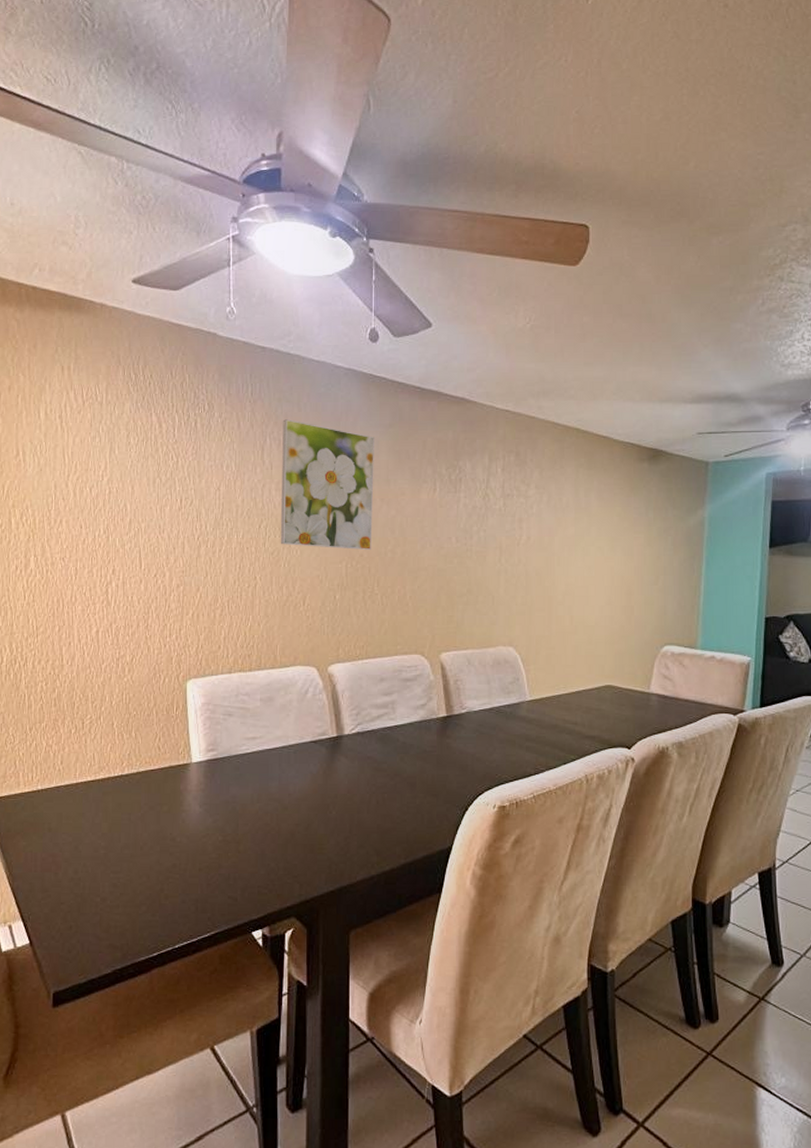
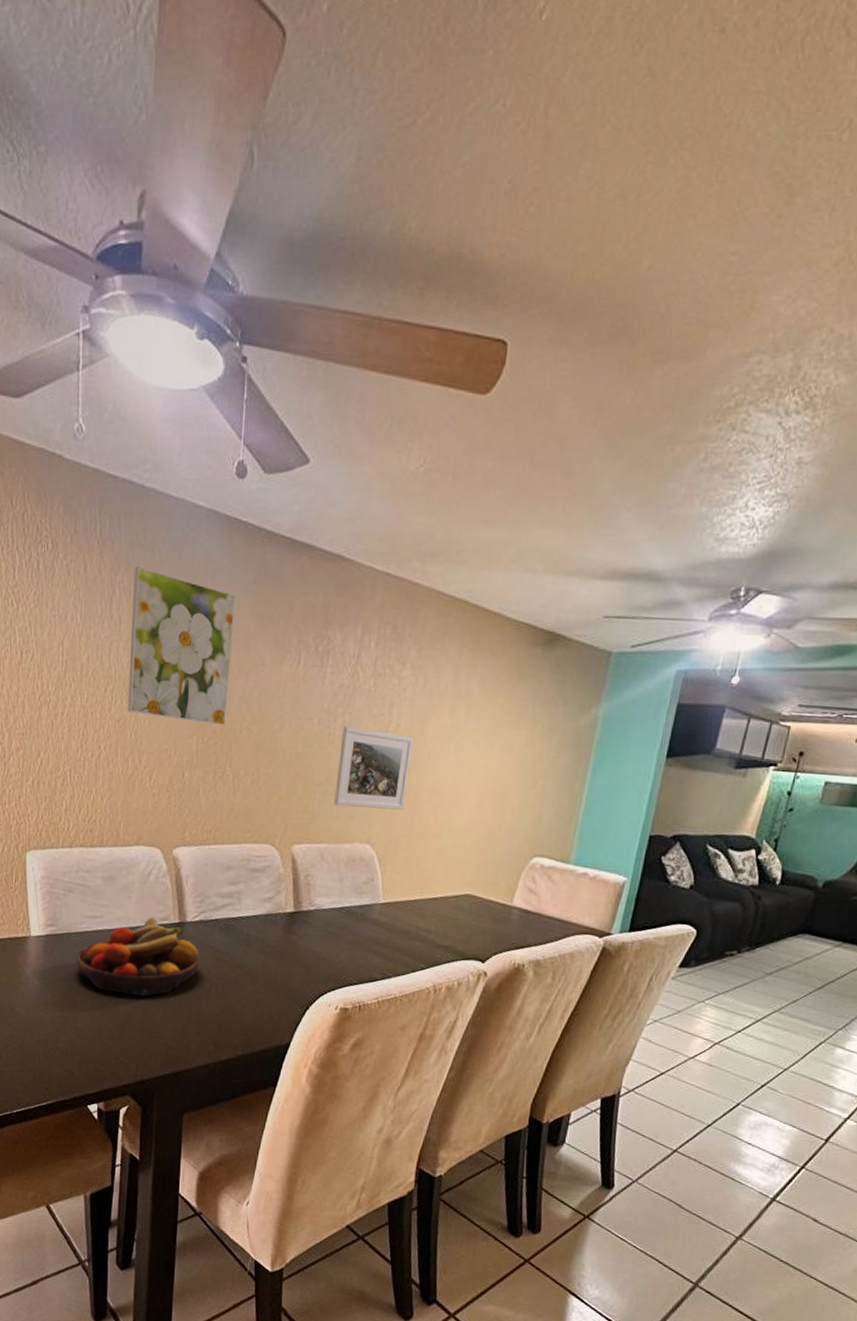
fruit bowl: none [237,733,359,812] -> present [76,916,200,996]
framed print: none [476,542,544,614] -> present [334,726,414,810]

